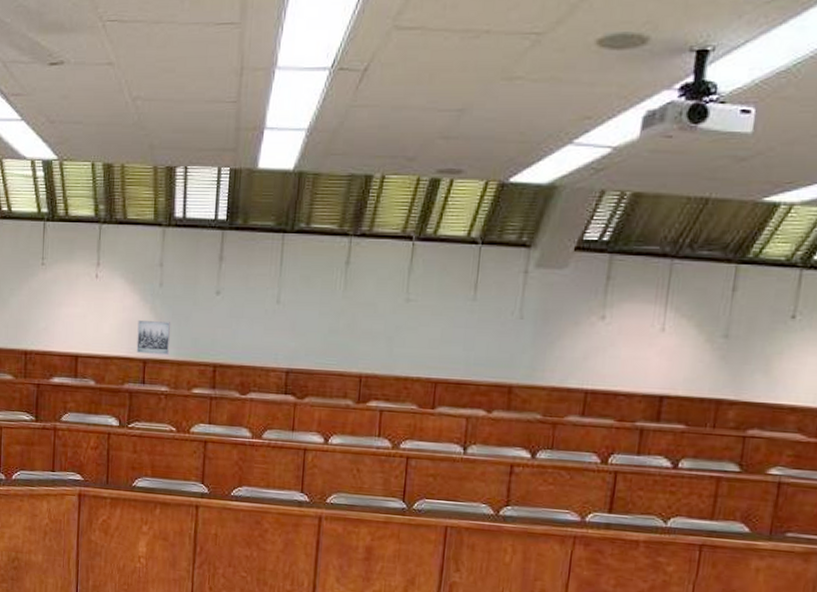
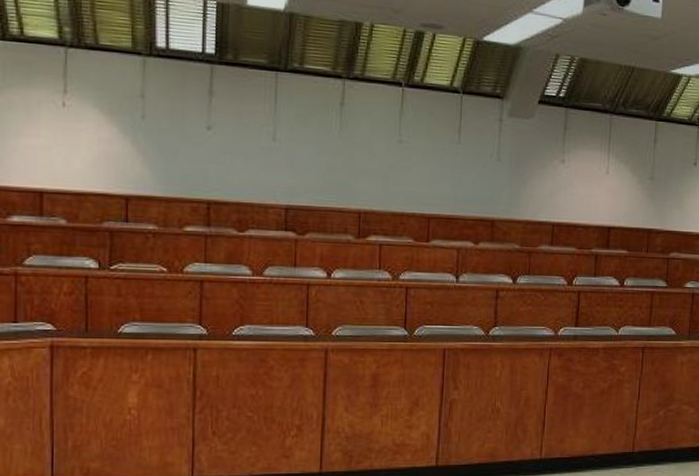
wall art: present [136,321,170,355] -> none [116,154,157,191]

